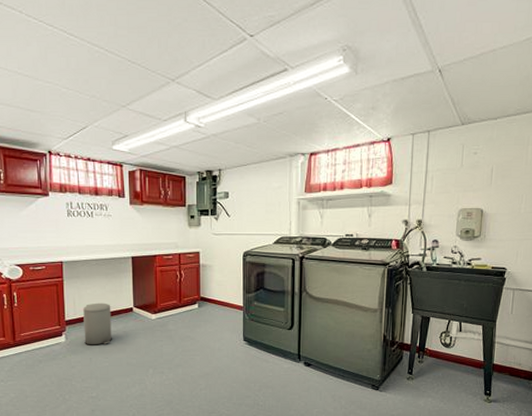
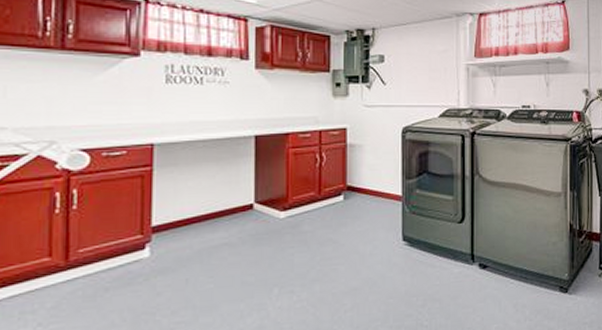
pedal bin: present [83,303,112,345] -> none [179,198,222,261]

